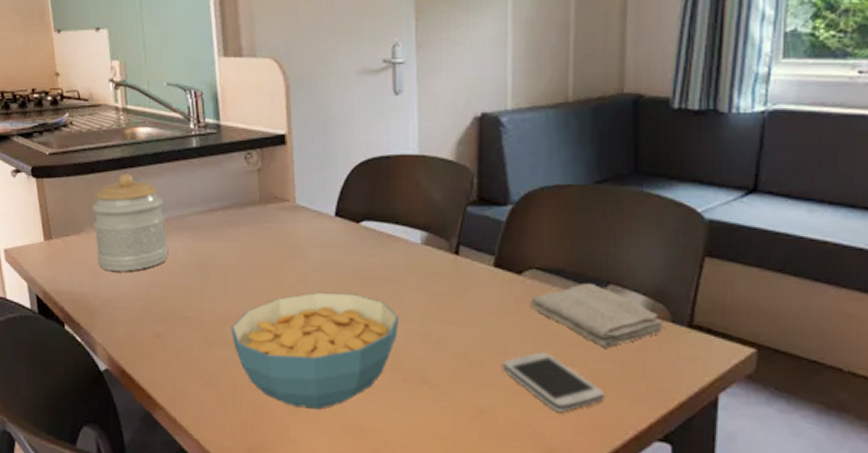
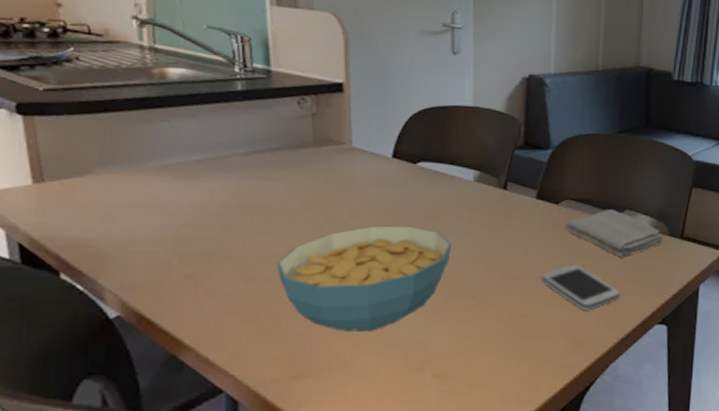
jar: present [91,173,168,272] -> none [102,113,203,214]

